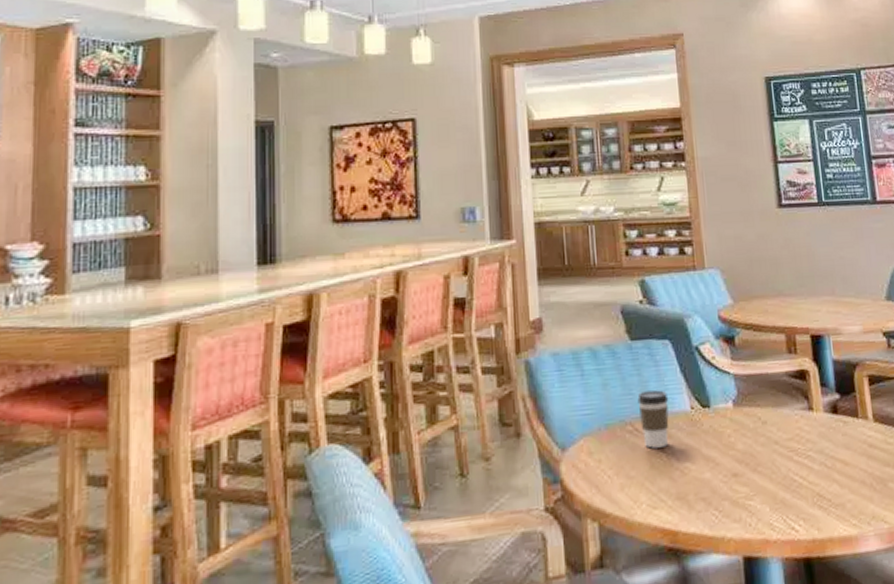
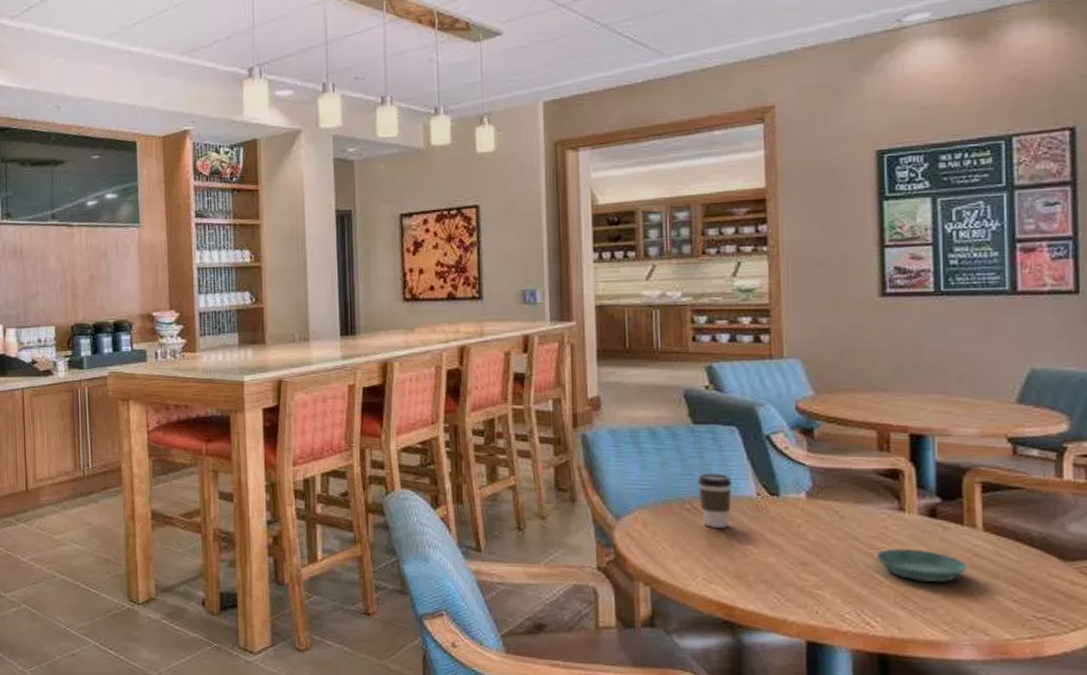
saucer: none [794,446,865,479] -> present [877,548,967,582]

